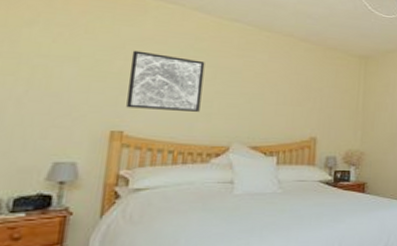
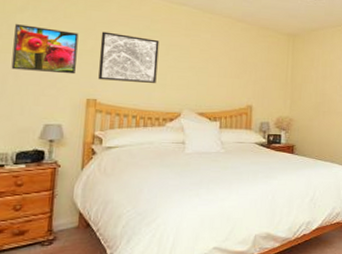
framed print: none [12,40,103,102] -> present [11,24,79,75]

